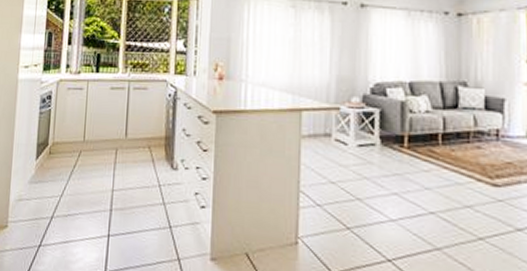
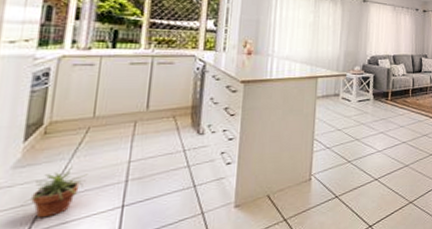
potted plant: none [37,188,81,234] -> present [23,167,88,218]

